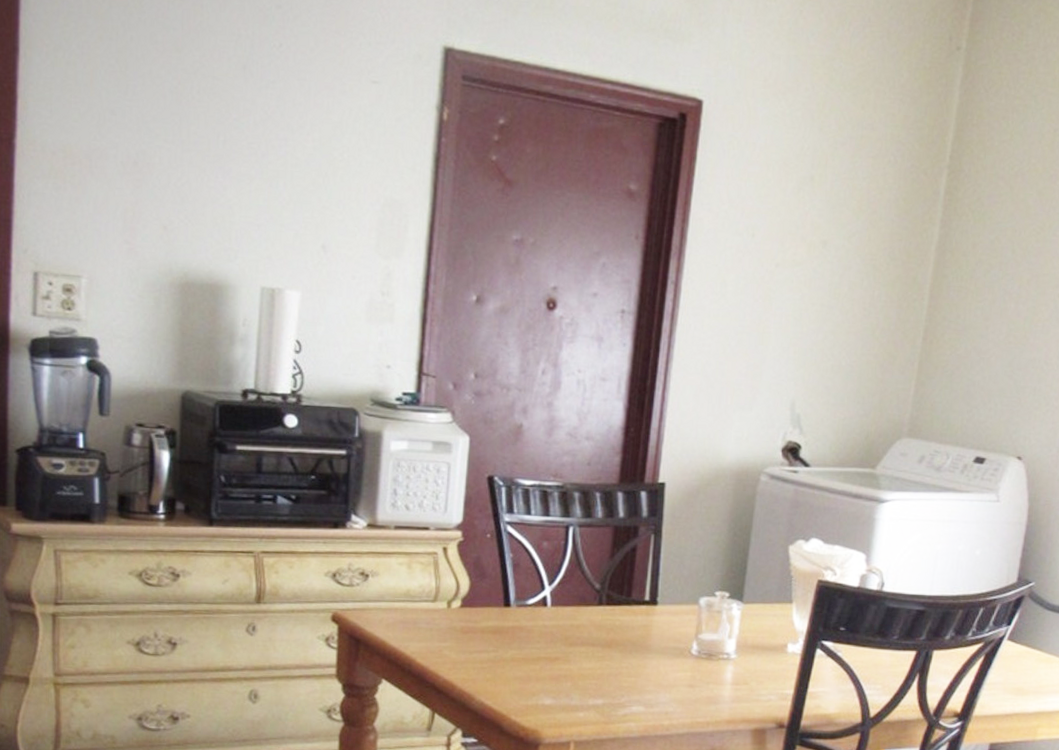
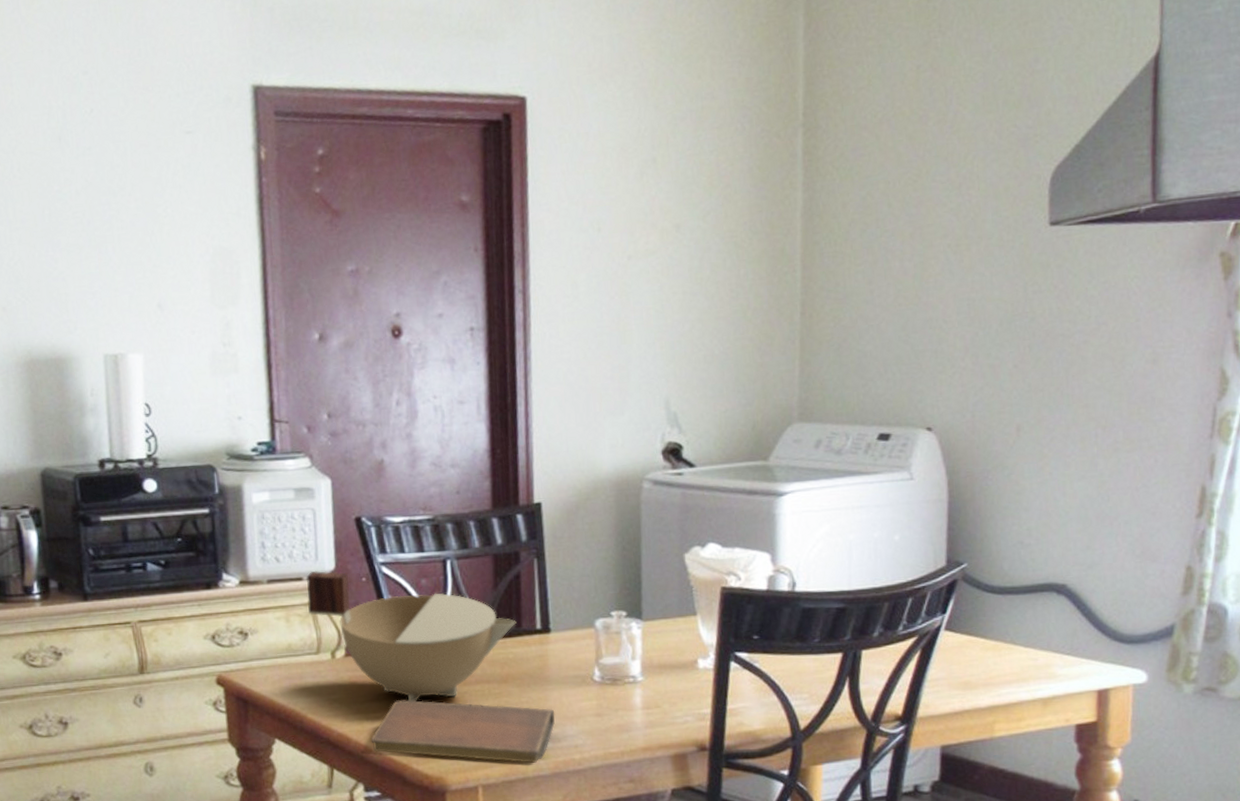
bowl: none [431,522,627,657] -> present [306,570,517,702]
notebook: none [474,654,651,725] -> present [370,700,555,763]

